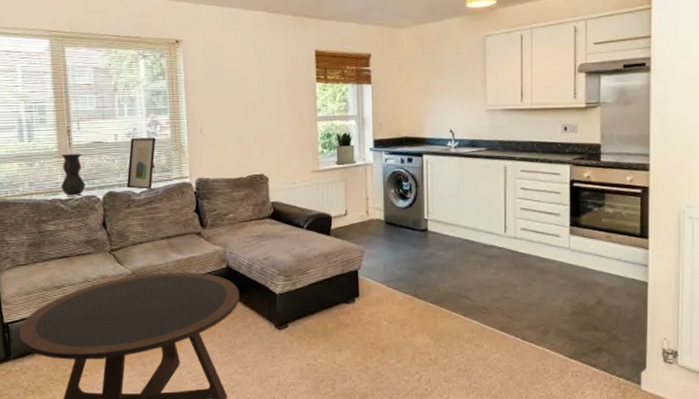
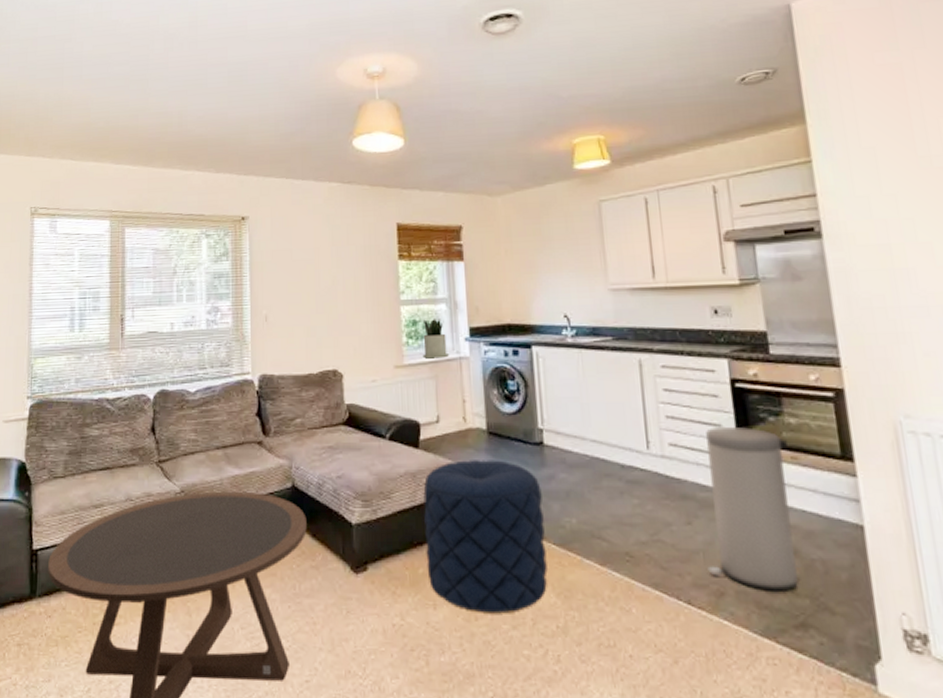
vase: present [60,153,86,196] -> none [109,344,136,395]
picture frame: present [126,137,156,189] -> none [180,325,216,388]
pouf: none [333,243,425,352] -> present [423,460,548,612]
pedal bin: none [539,215,604,330] -> present [706,426,798,593]

